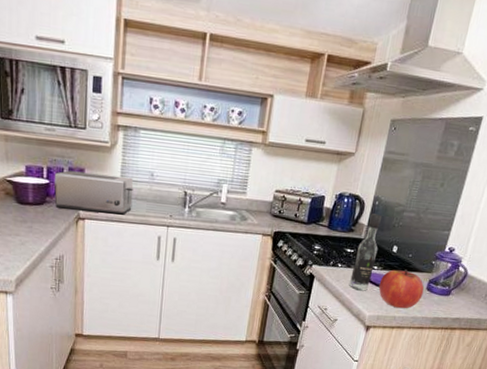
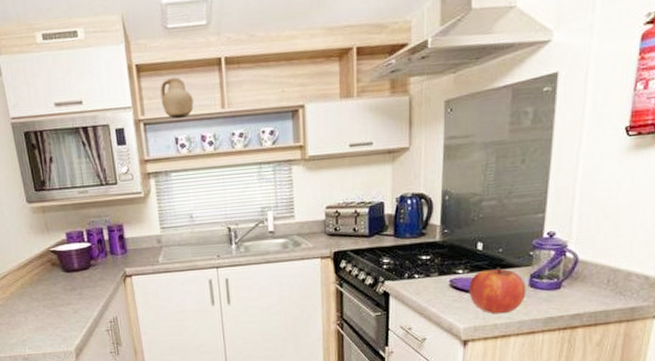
toaster: present [54,170,133,215] -> none [95,224,177,269]
ceramic pitcher: none [143,40,174,81] -> present [160,77,194,119]
bottle: present [349,213,382,291] -> none [432,210,459,302]

